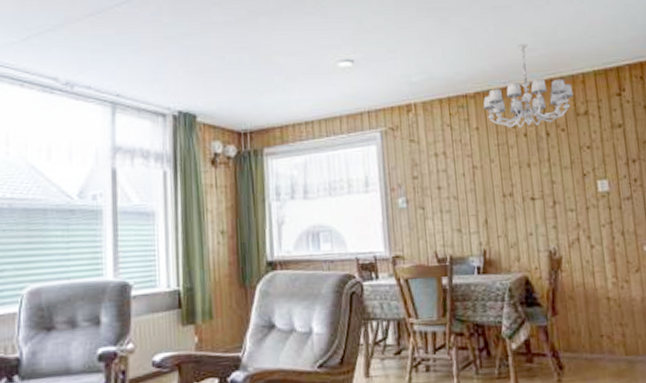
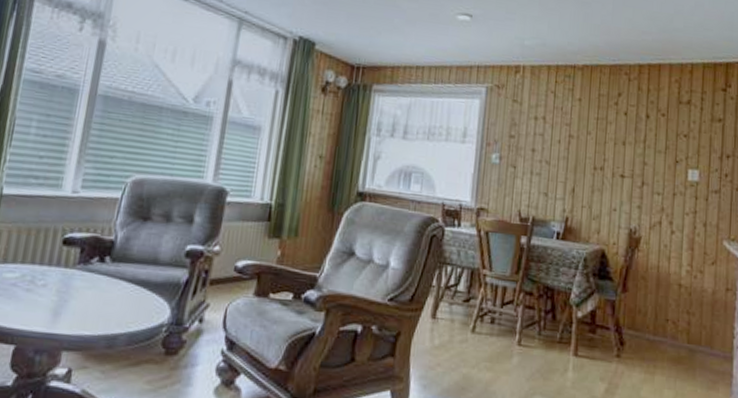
chandelier: present [483,44,574,128] -> none [589,25,680,107]

